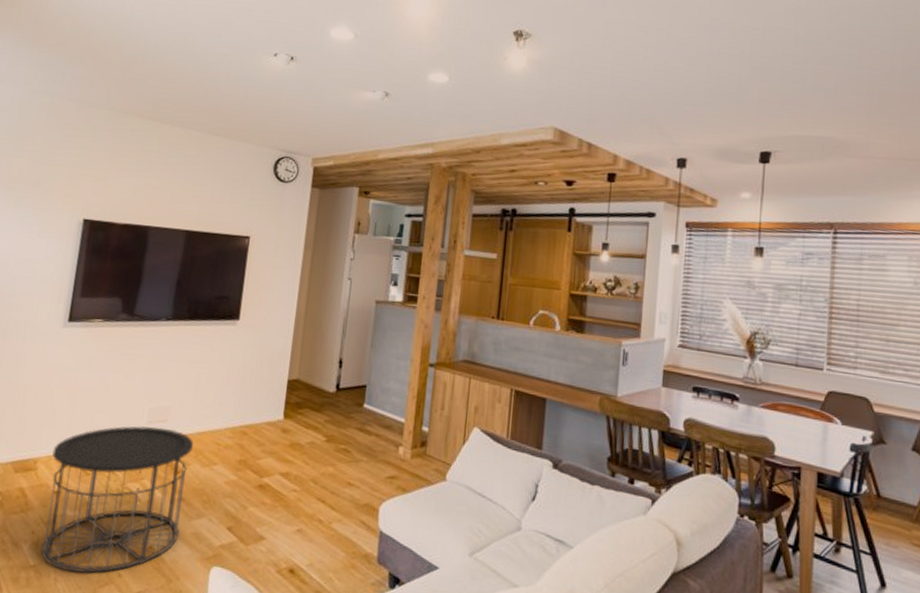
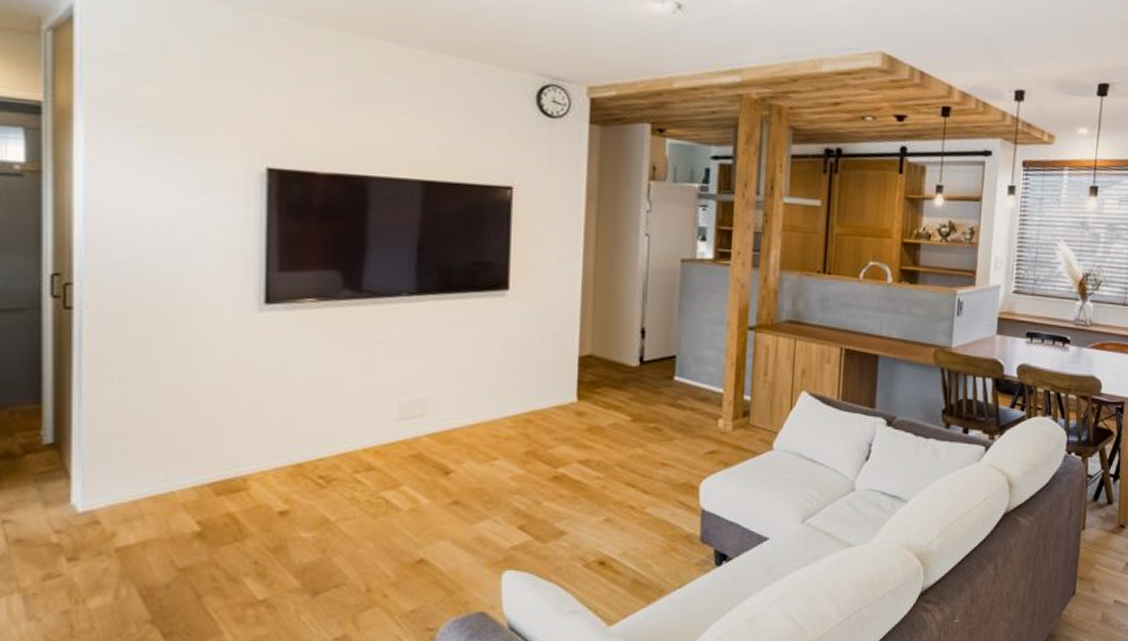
side table: present [40,426,194,574] -> none [269,424,465,601]

